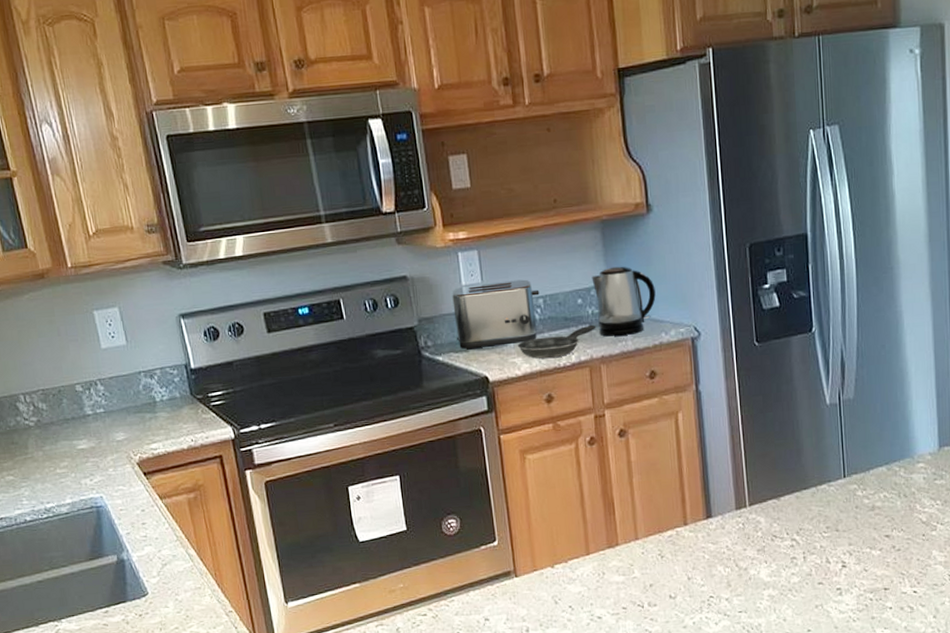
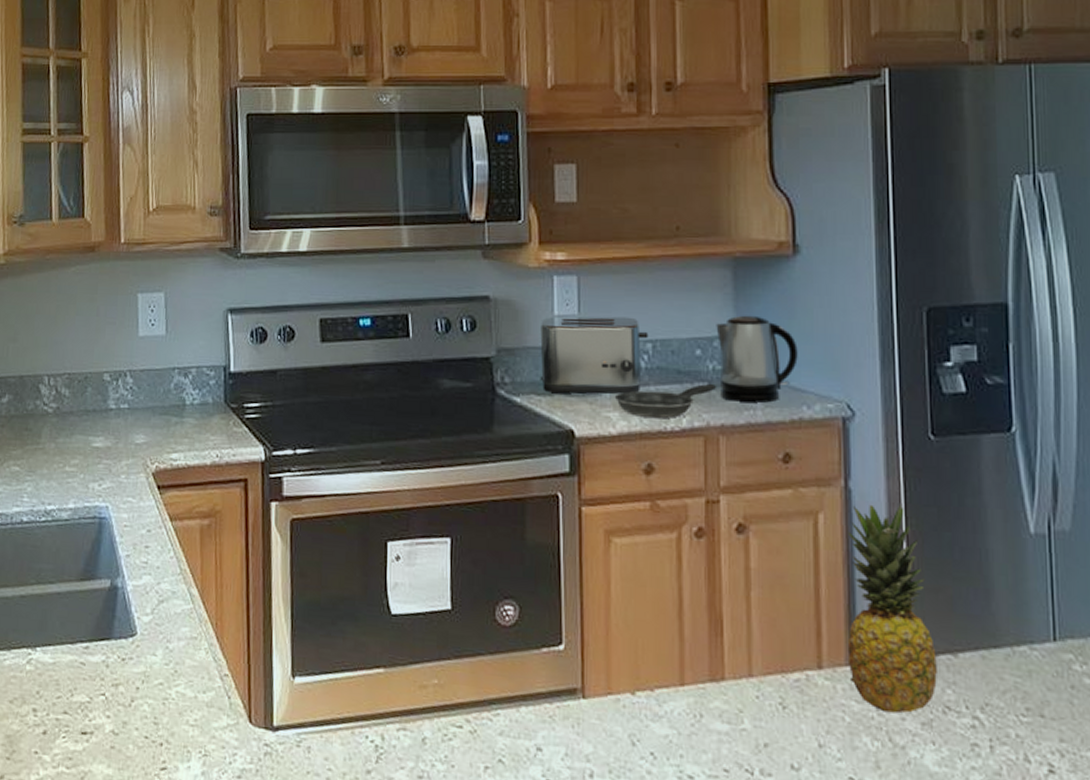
fruit: none [700,397,768,547] -> present [847,504,939,714]

